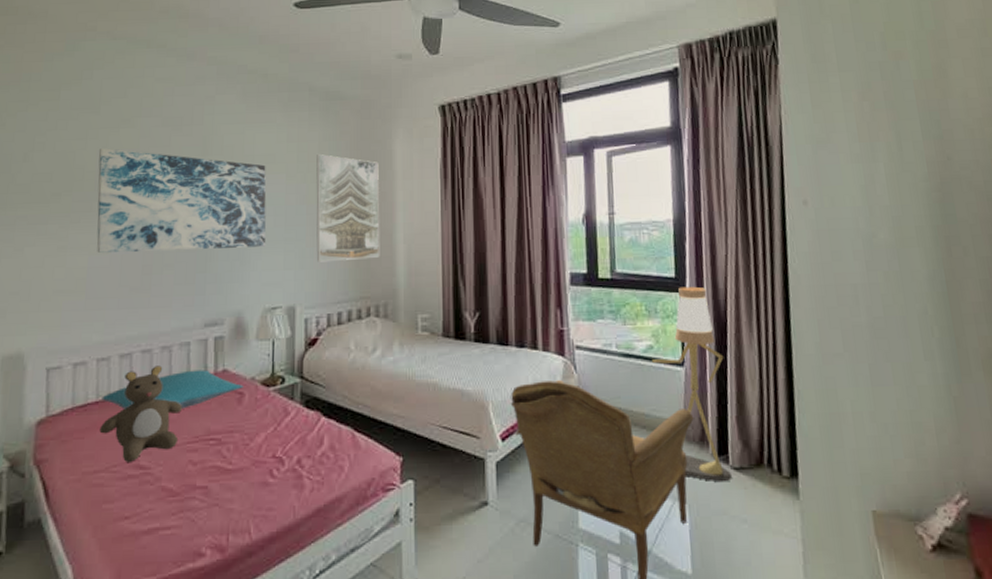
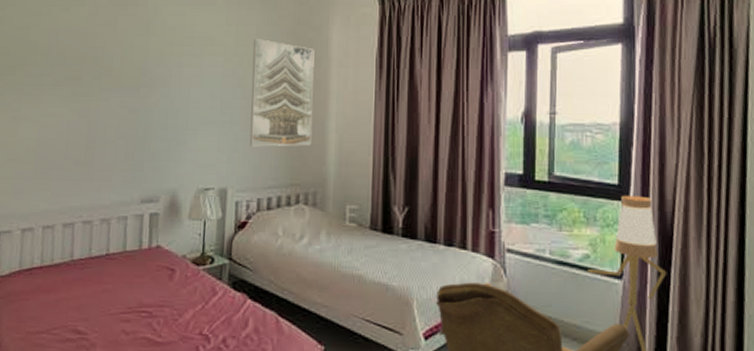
wall art: present [97,148,266,254] -> none [46,25,205,128]
teddy bear: present [99,365,182,462] -> none [42,237,118,326]
pillow: present [102,370,243,409] -> none [46,243,175,280]

